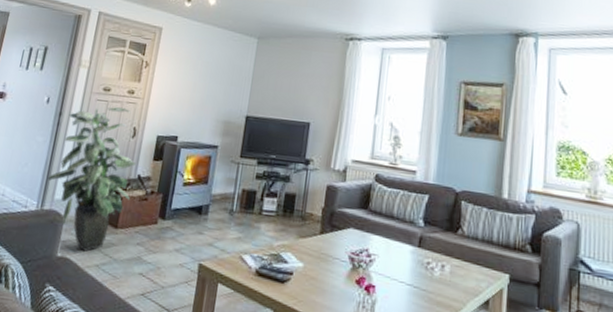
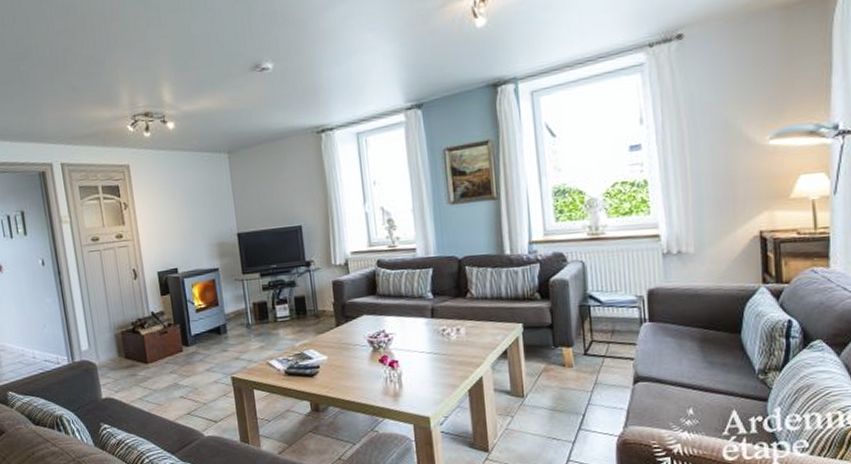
indoor plant: present [47,107,136,252] -> none [67,253,150,389]

